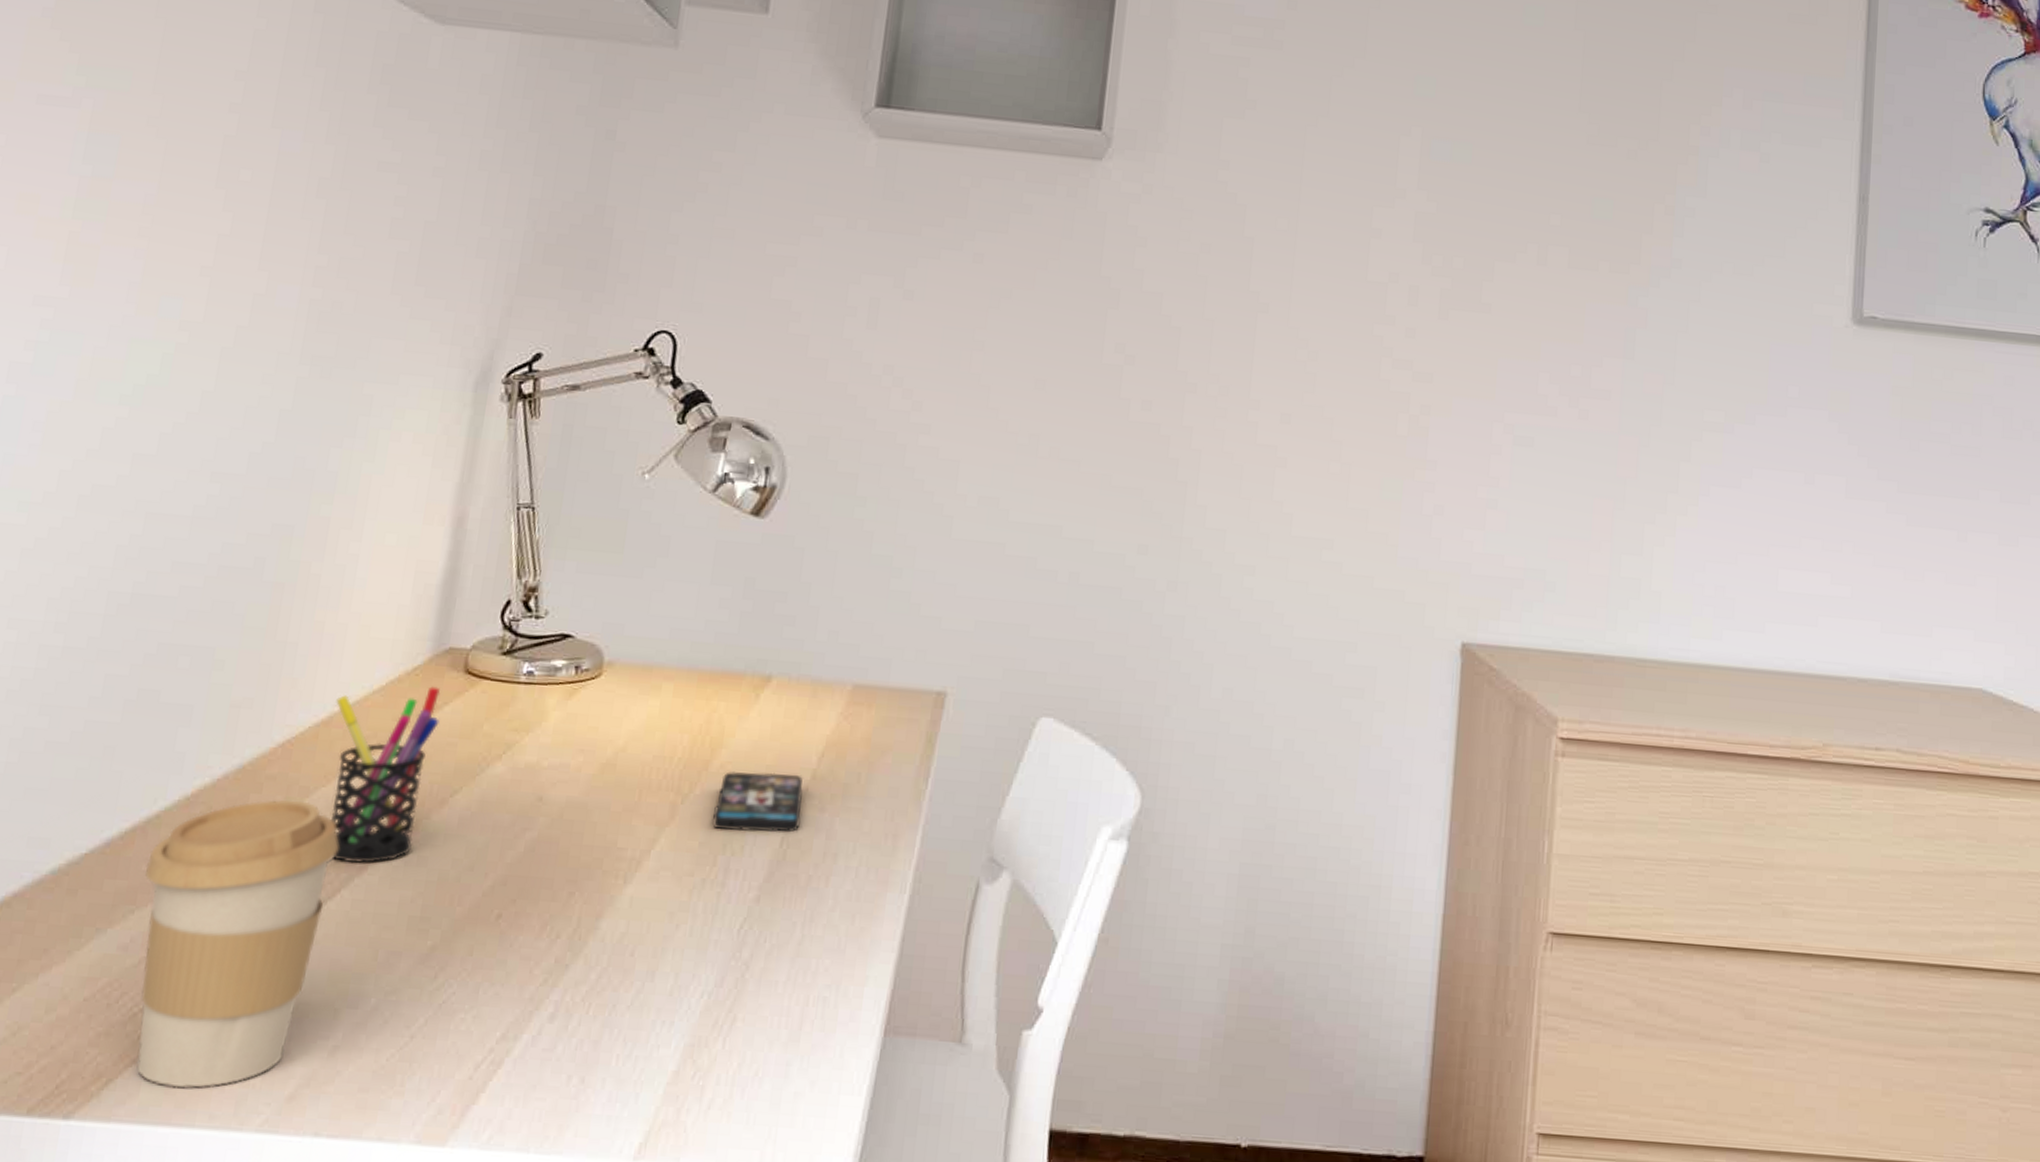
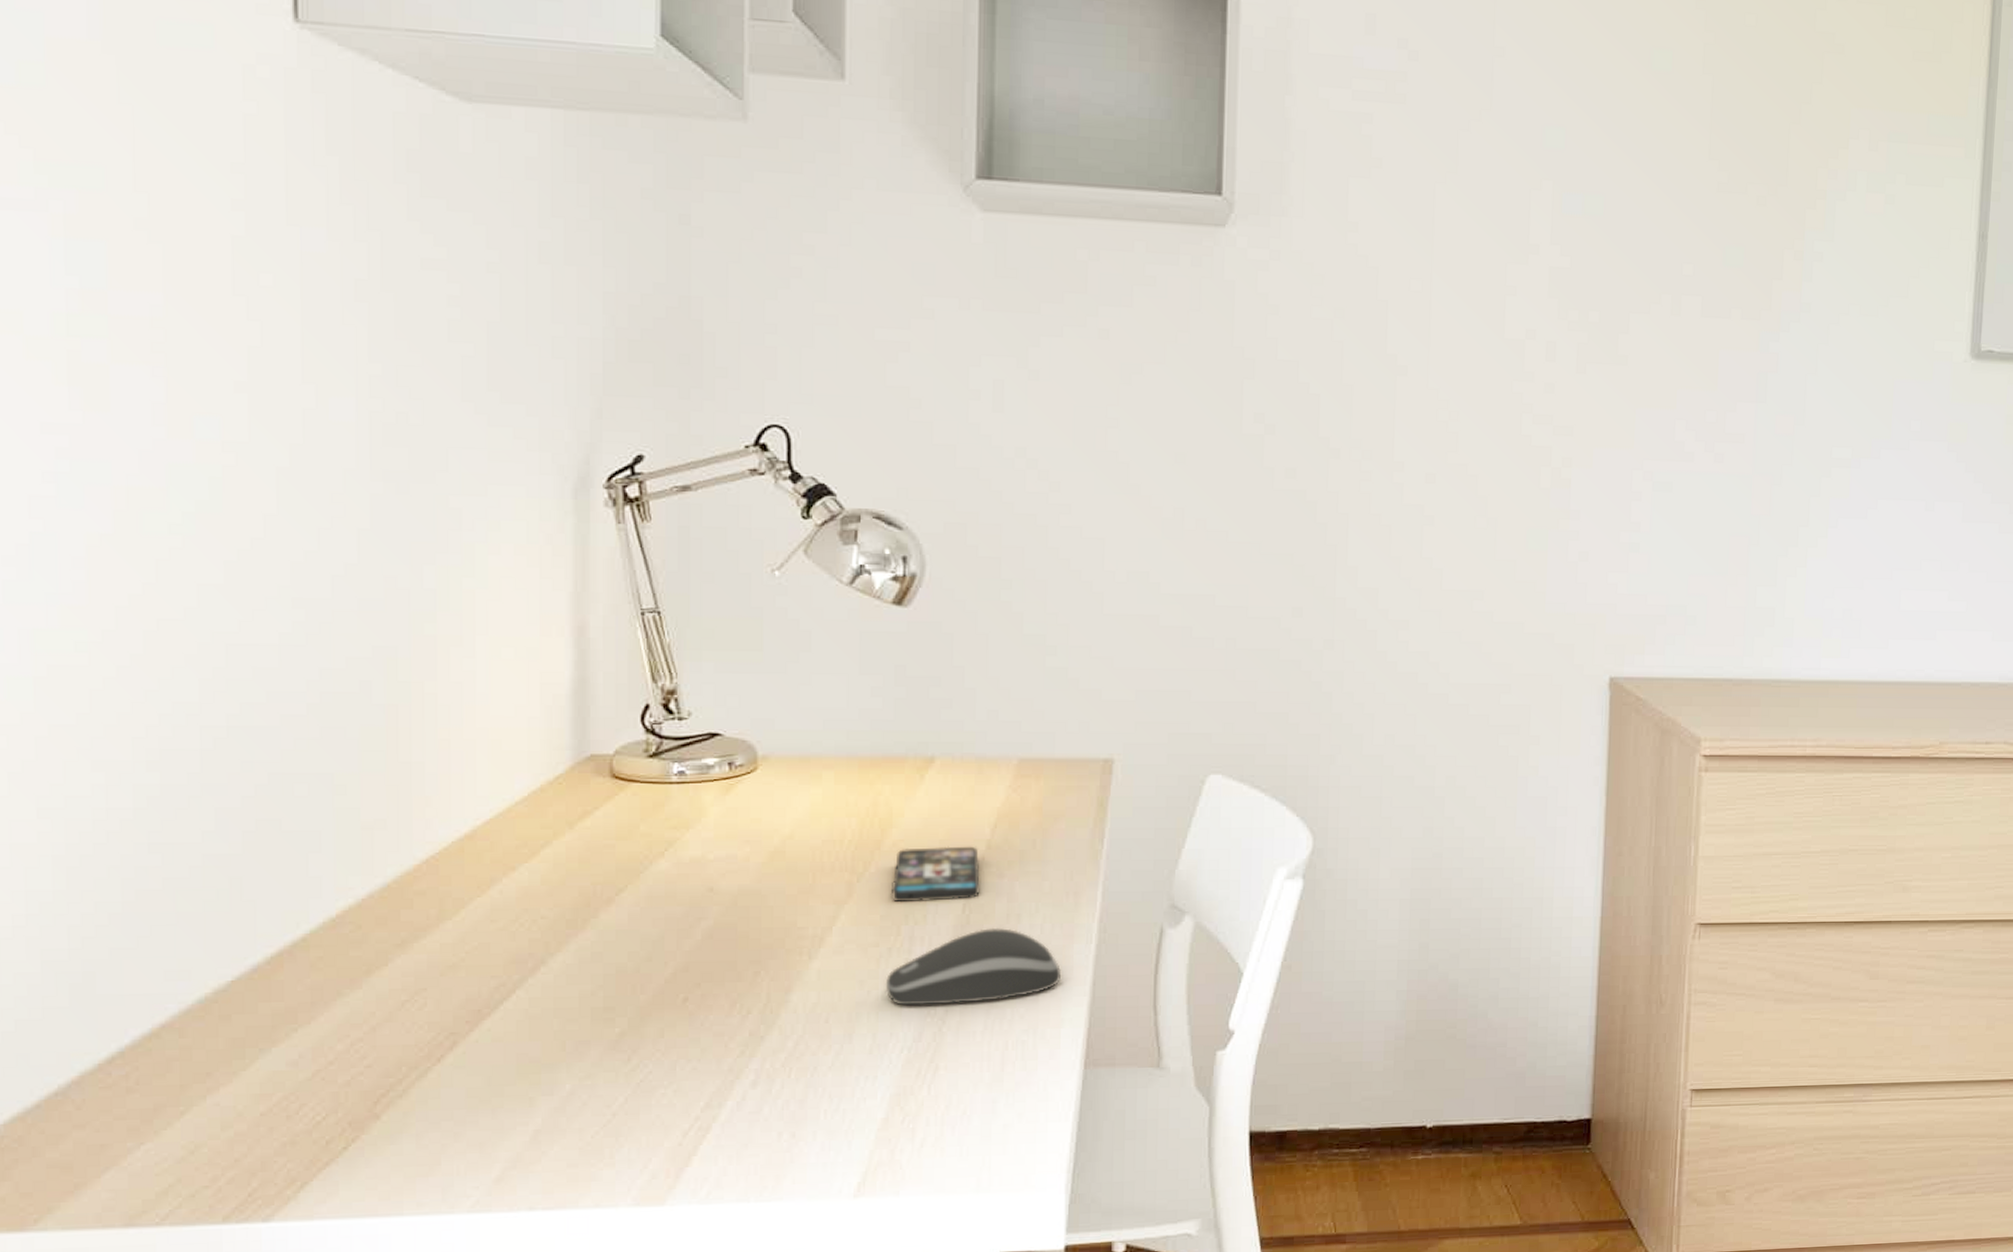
coffee cup: present [136,800,339,1088] -> none [301,912,506,1183]
pen holder: present [331,686,441,864] -> none [477,793,592,965]
computer mouse: none [694,866,871,949] -> present [886,928,1061,1006]

